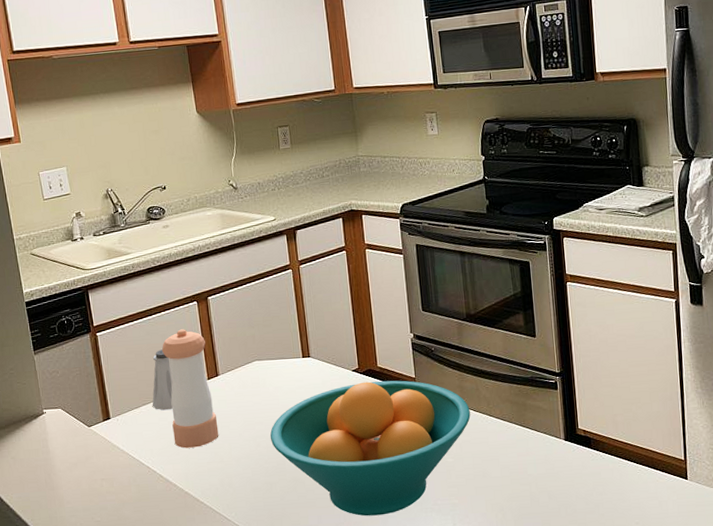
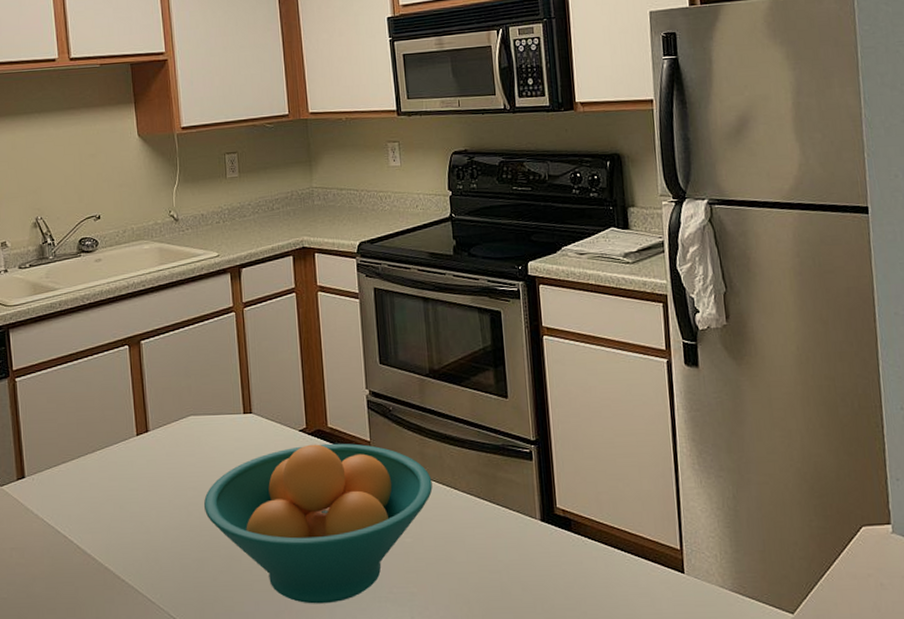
saltshaker: present [152,349,173,411] -> none [72,399,97,470]
pepper shaker: present [161,329,219,449] -> none [86,376,146,515]

